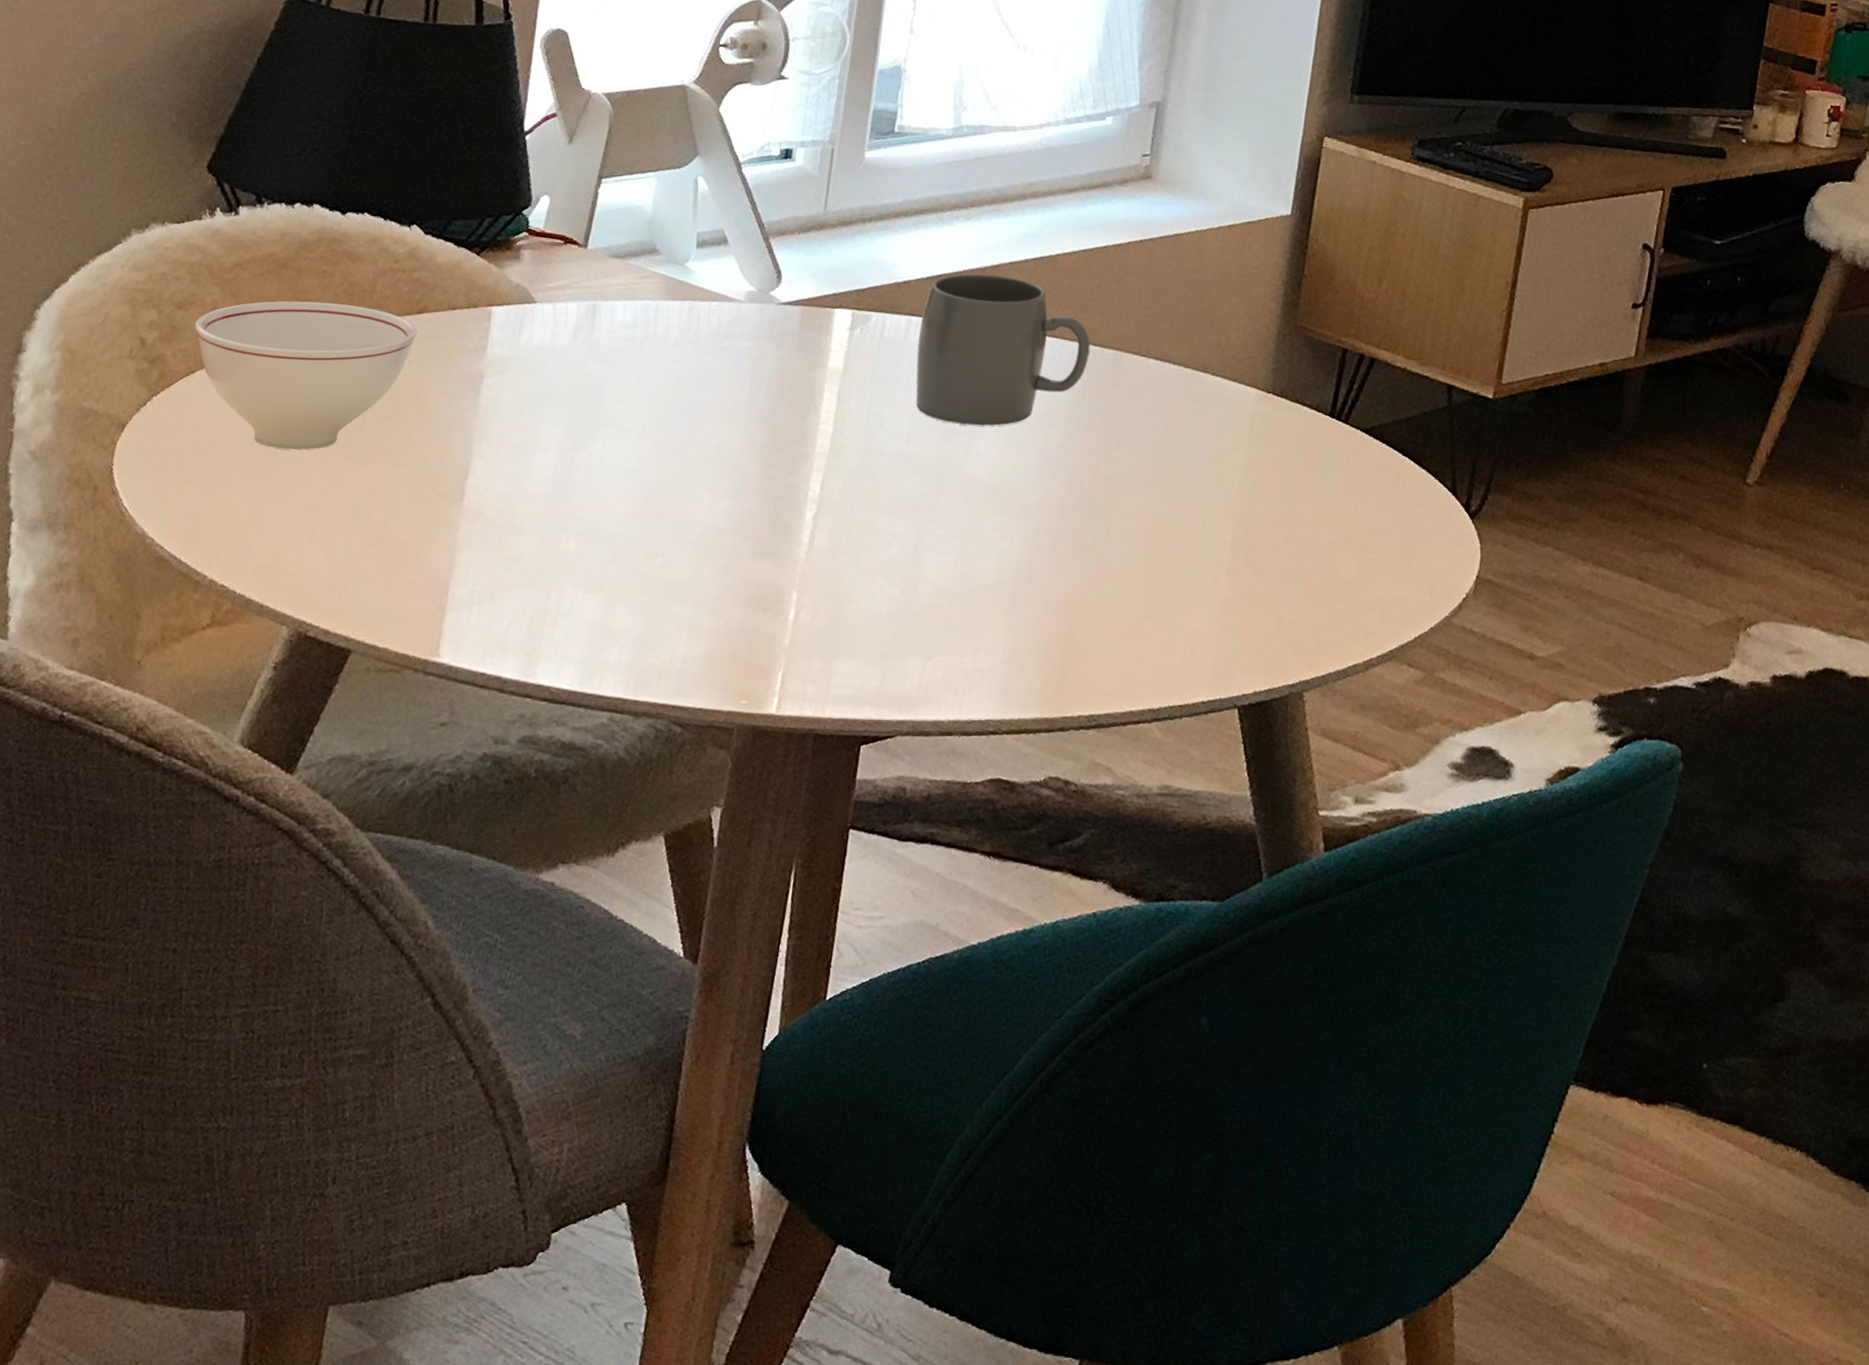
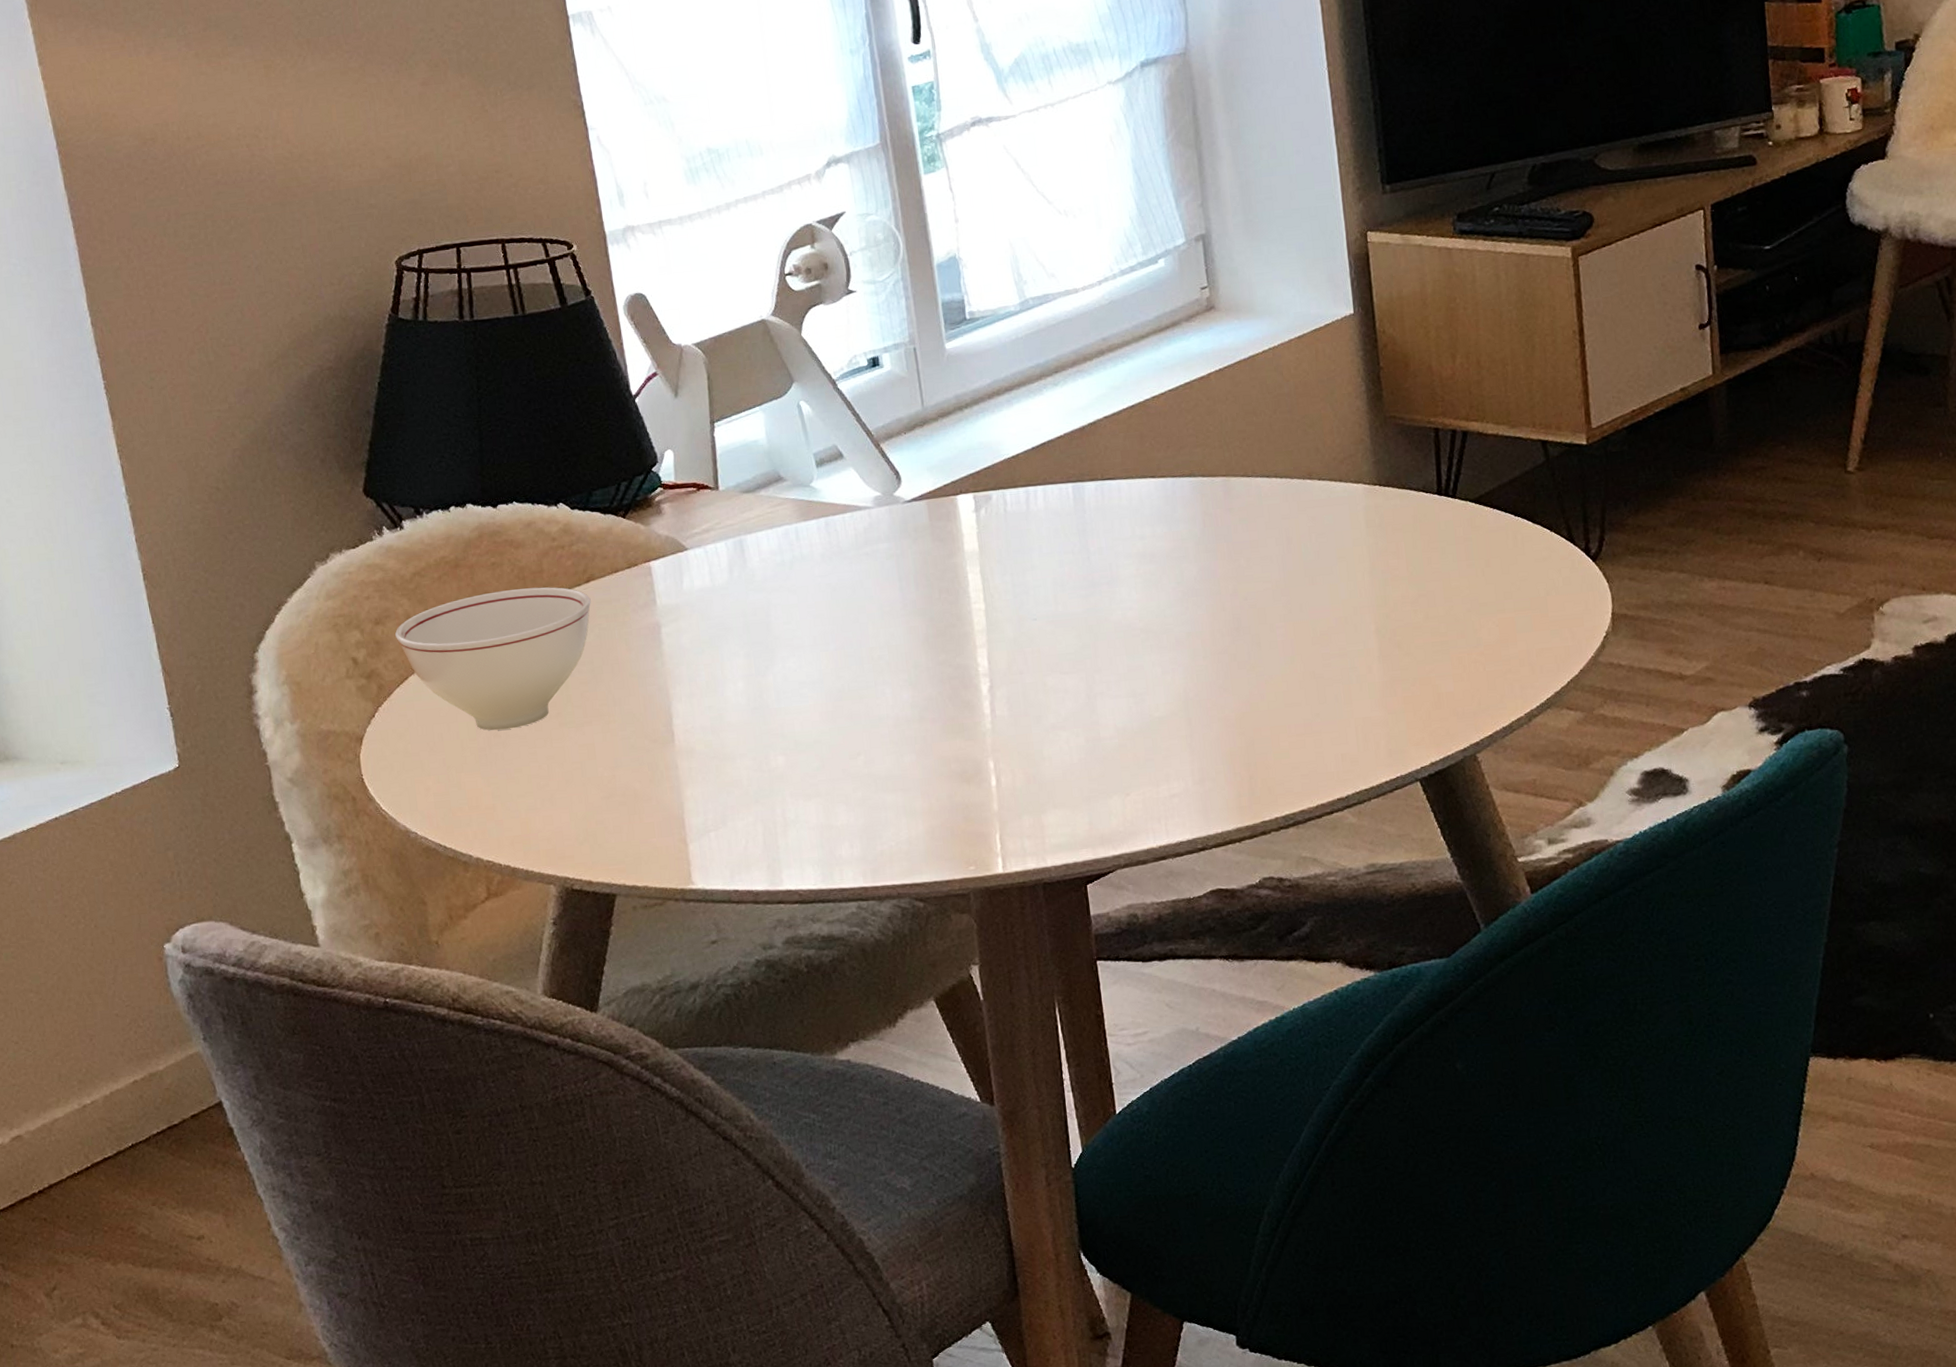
mug: present [916,274,1091,426] -> none [1037,430,1201,577]

